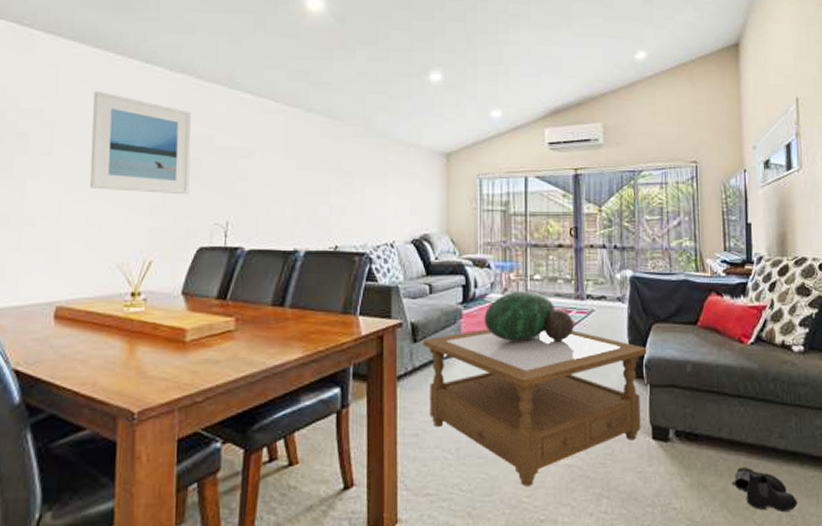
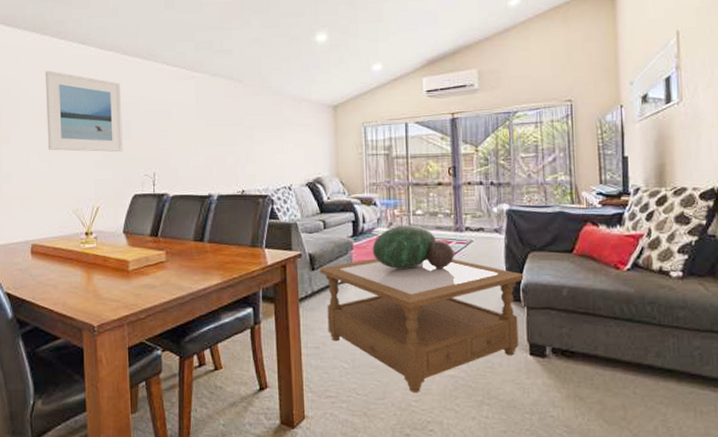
boots: present [731,467,798,511] -> none [607,382,674,423]

